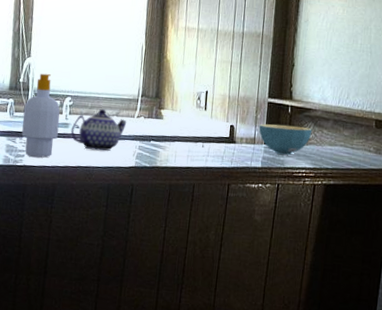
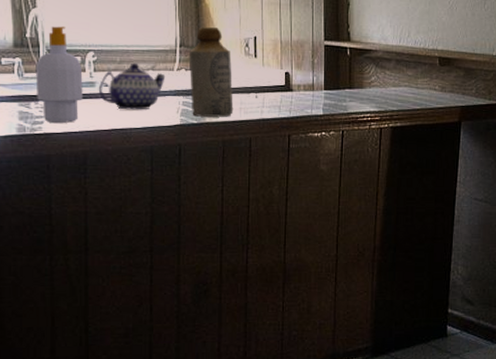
bottle: none [146,80,184,163] -> present [189,27,234,117]
cereal bowl: present [259,123,313,155] -> none [316,68,374,99]

